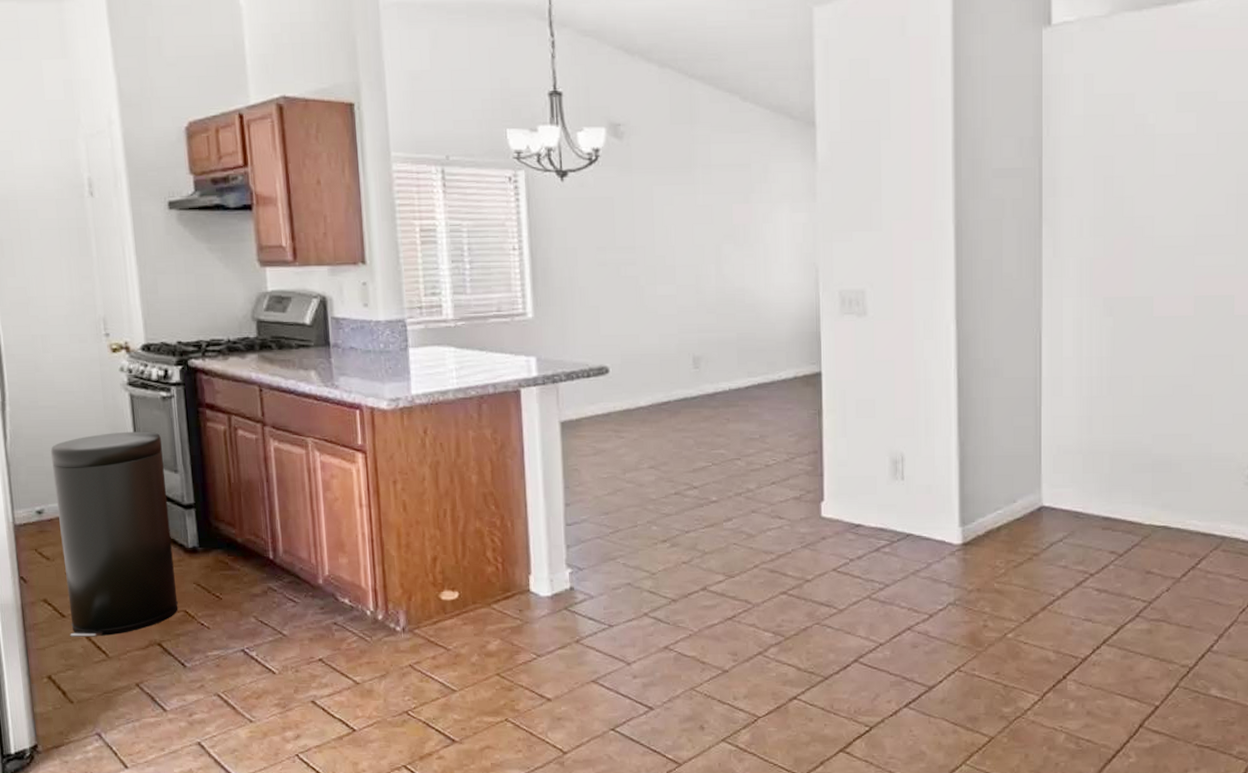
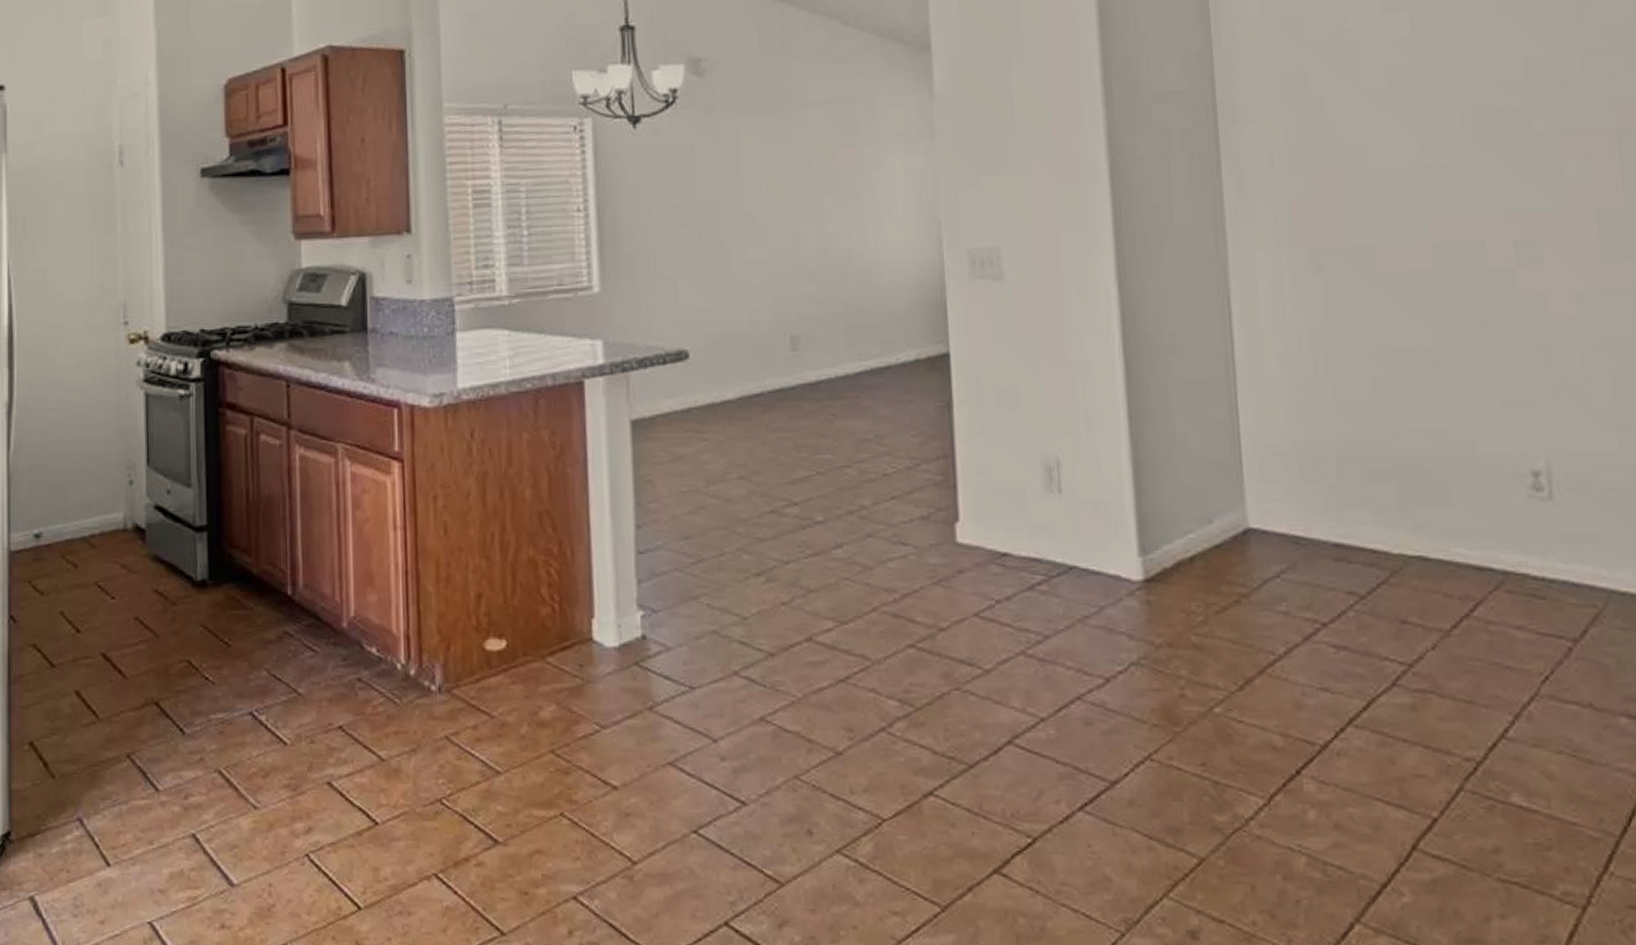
pedal bin: present [50,431,178,638] -> none [55,437,181,694]

